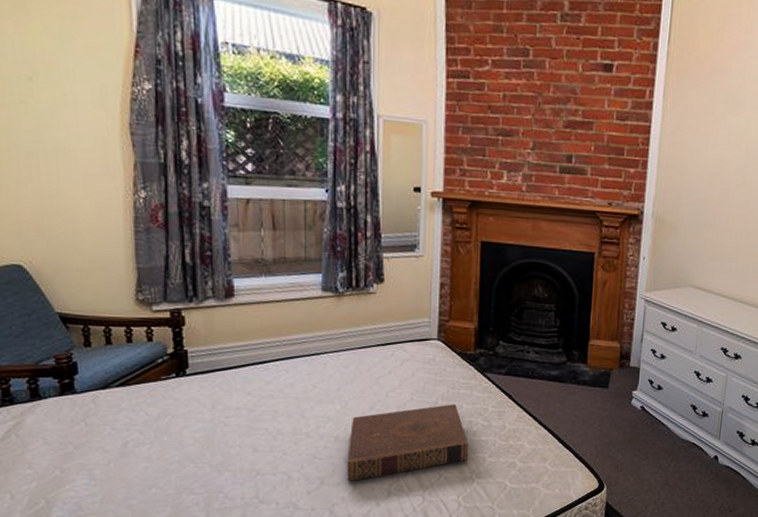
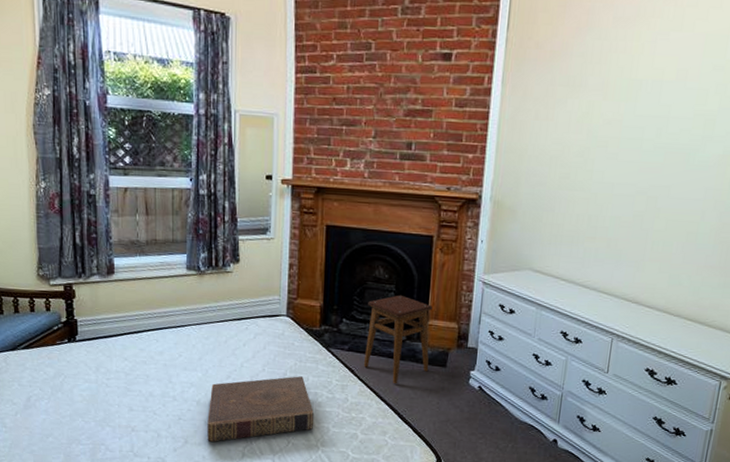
stool: none [521,314,594,408] -> present [363,294,433,384]

